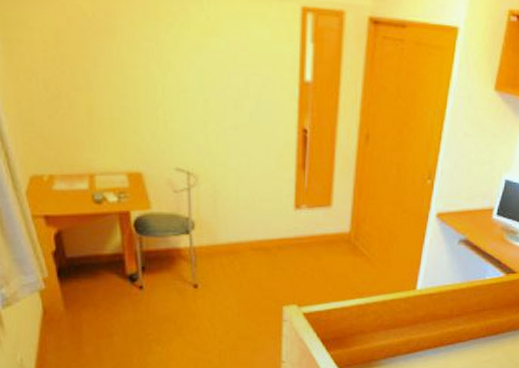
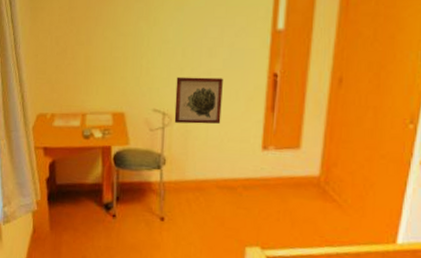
wall art: none [199,131,251,184] -> present [174,77,223,124]

